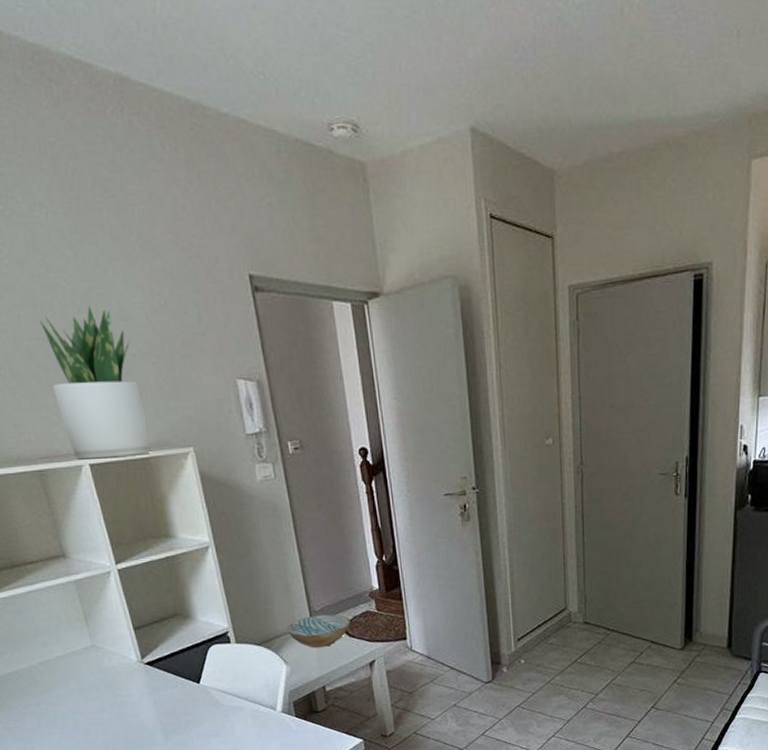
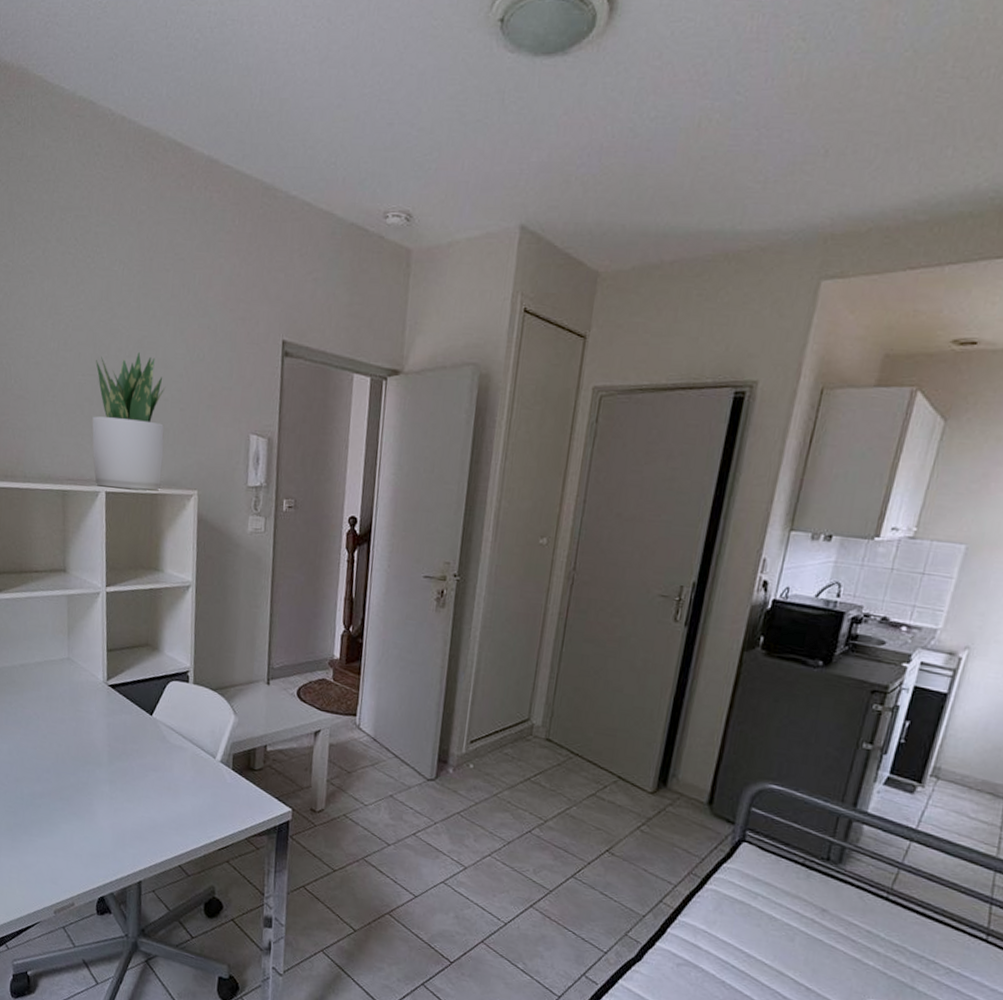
bowl: present [287,614,351,648] -> none [243,672,306,707]

